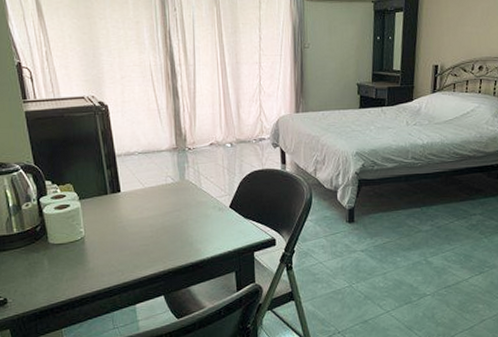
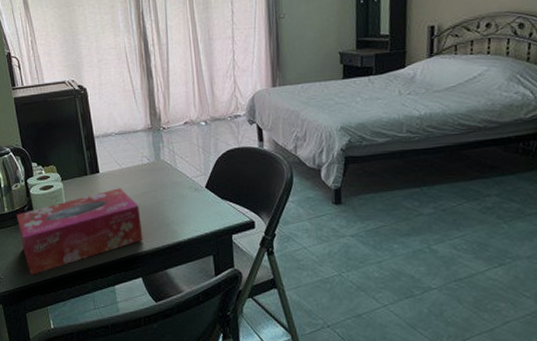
tissue box: none [26,207,166,297] -> present [16,188,143,275]

